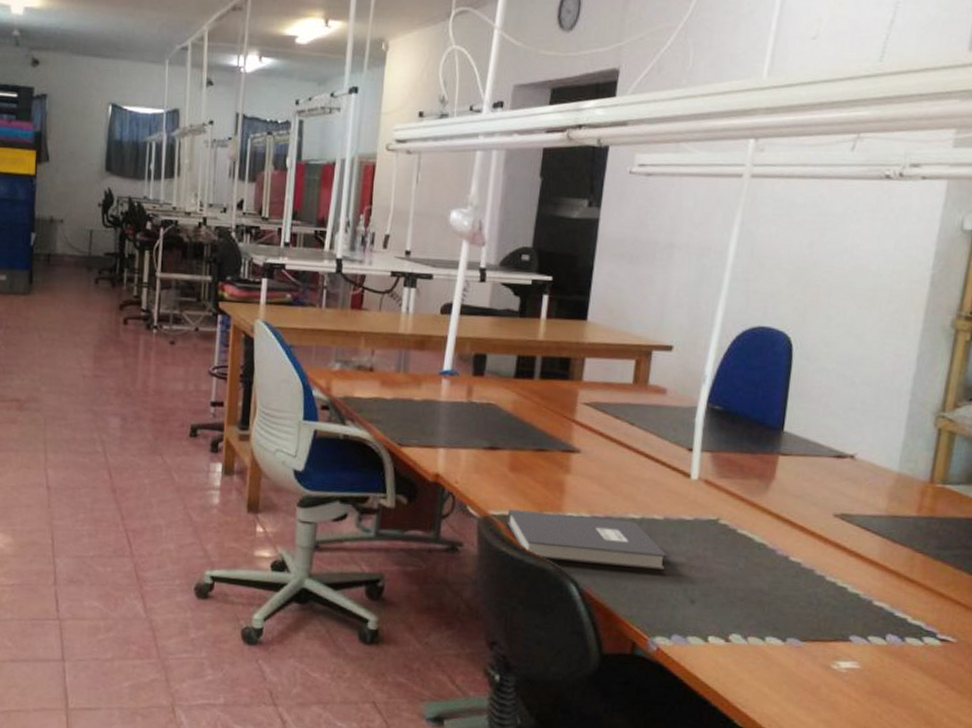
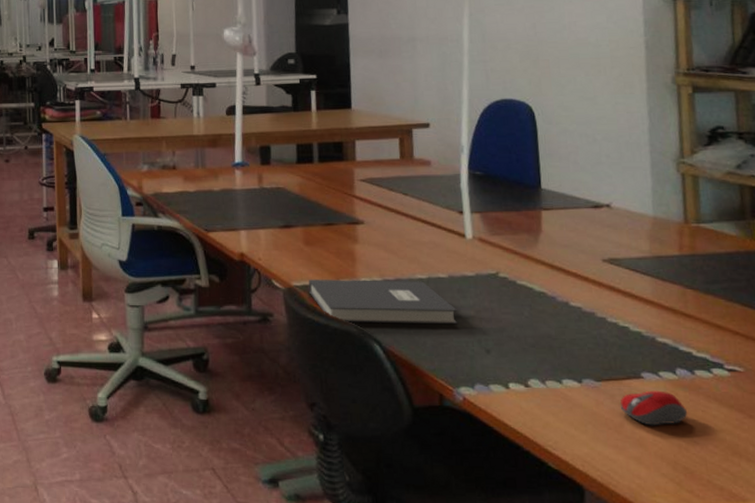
computer mouse: none [820,654,890,691] -> present [620,390,688,426]

